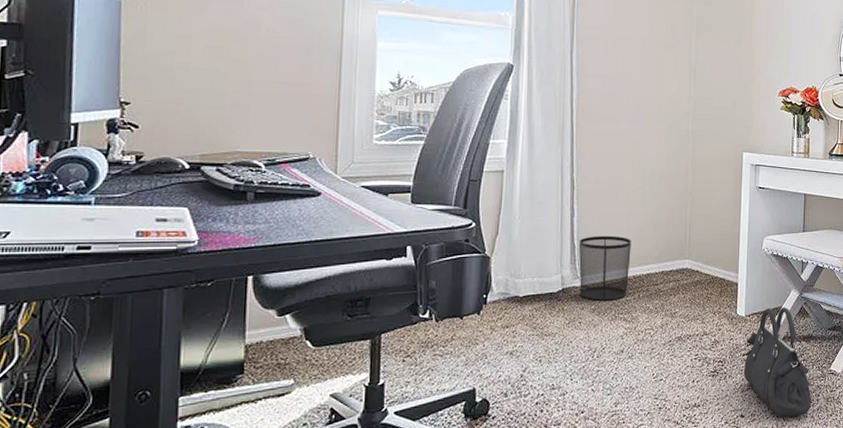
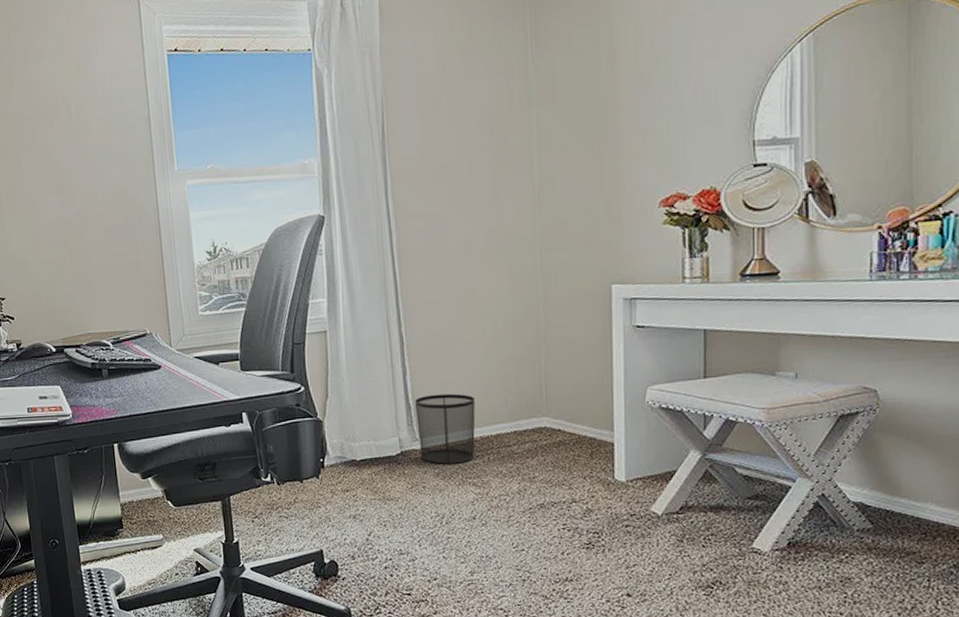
shoulder bag: present [743,307,812,417] -> none [627,470,726,600]

